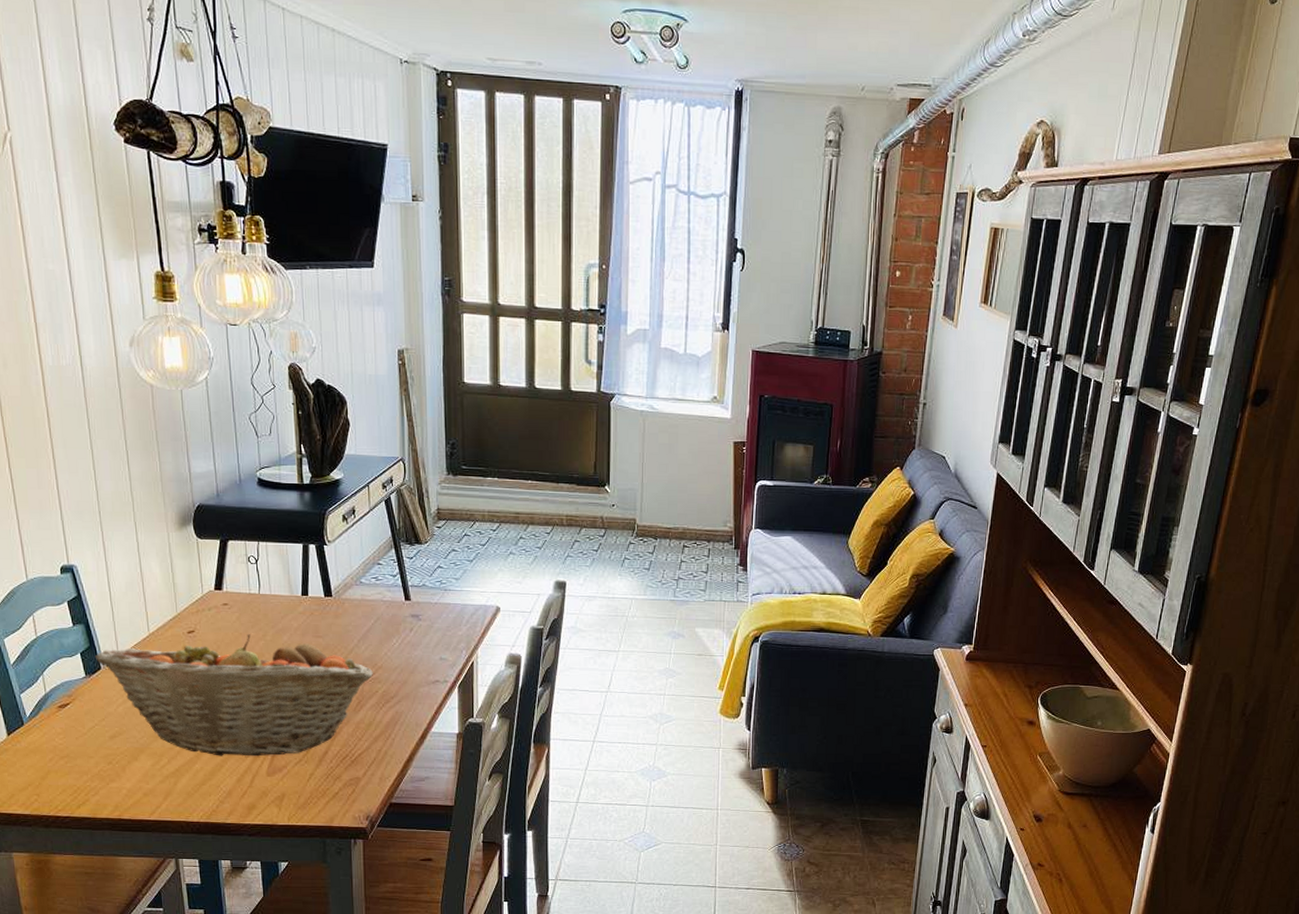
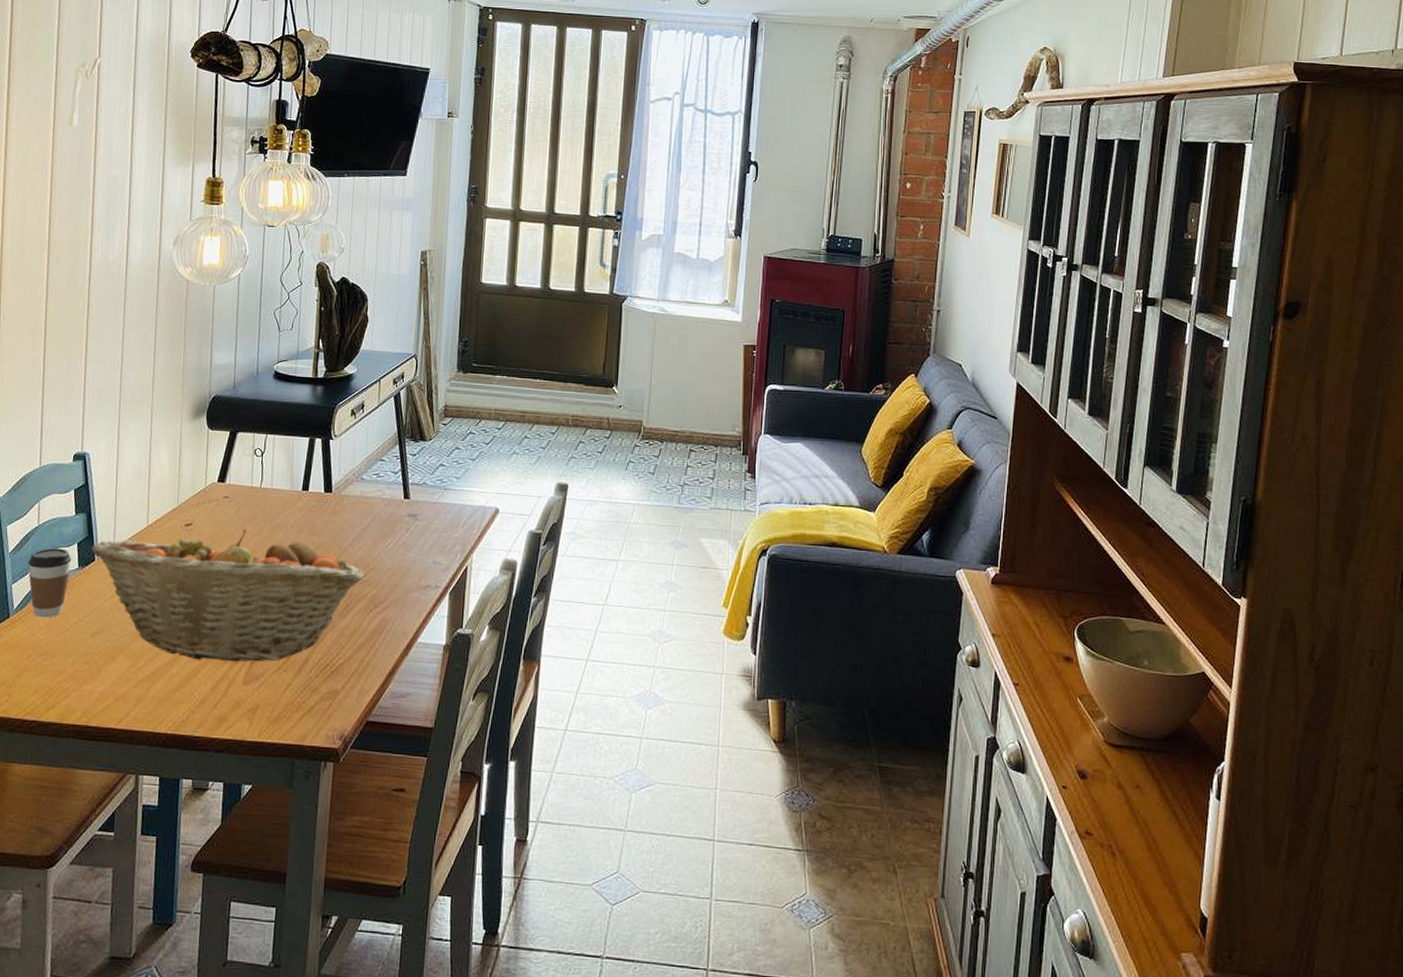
coffee cup: none [33,658,78,724] -> present [28,548,72,618]

